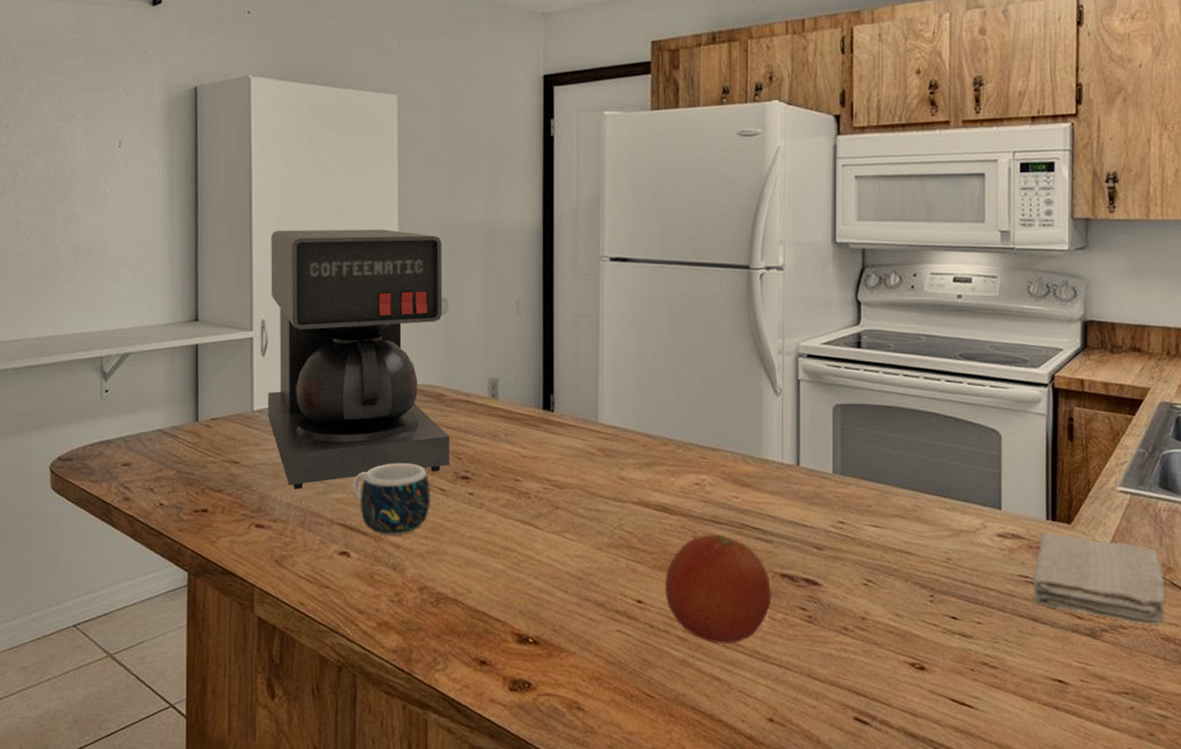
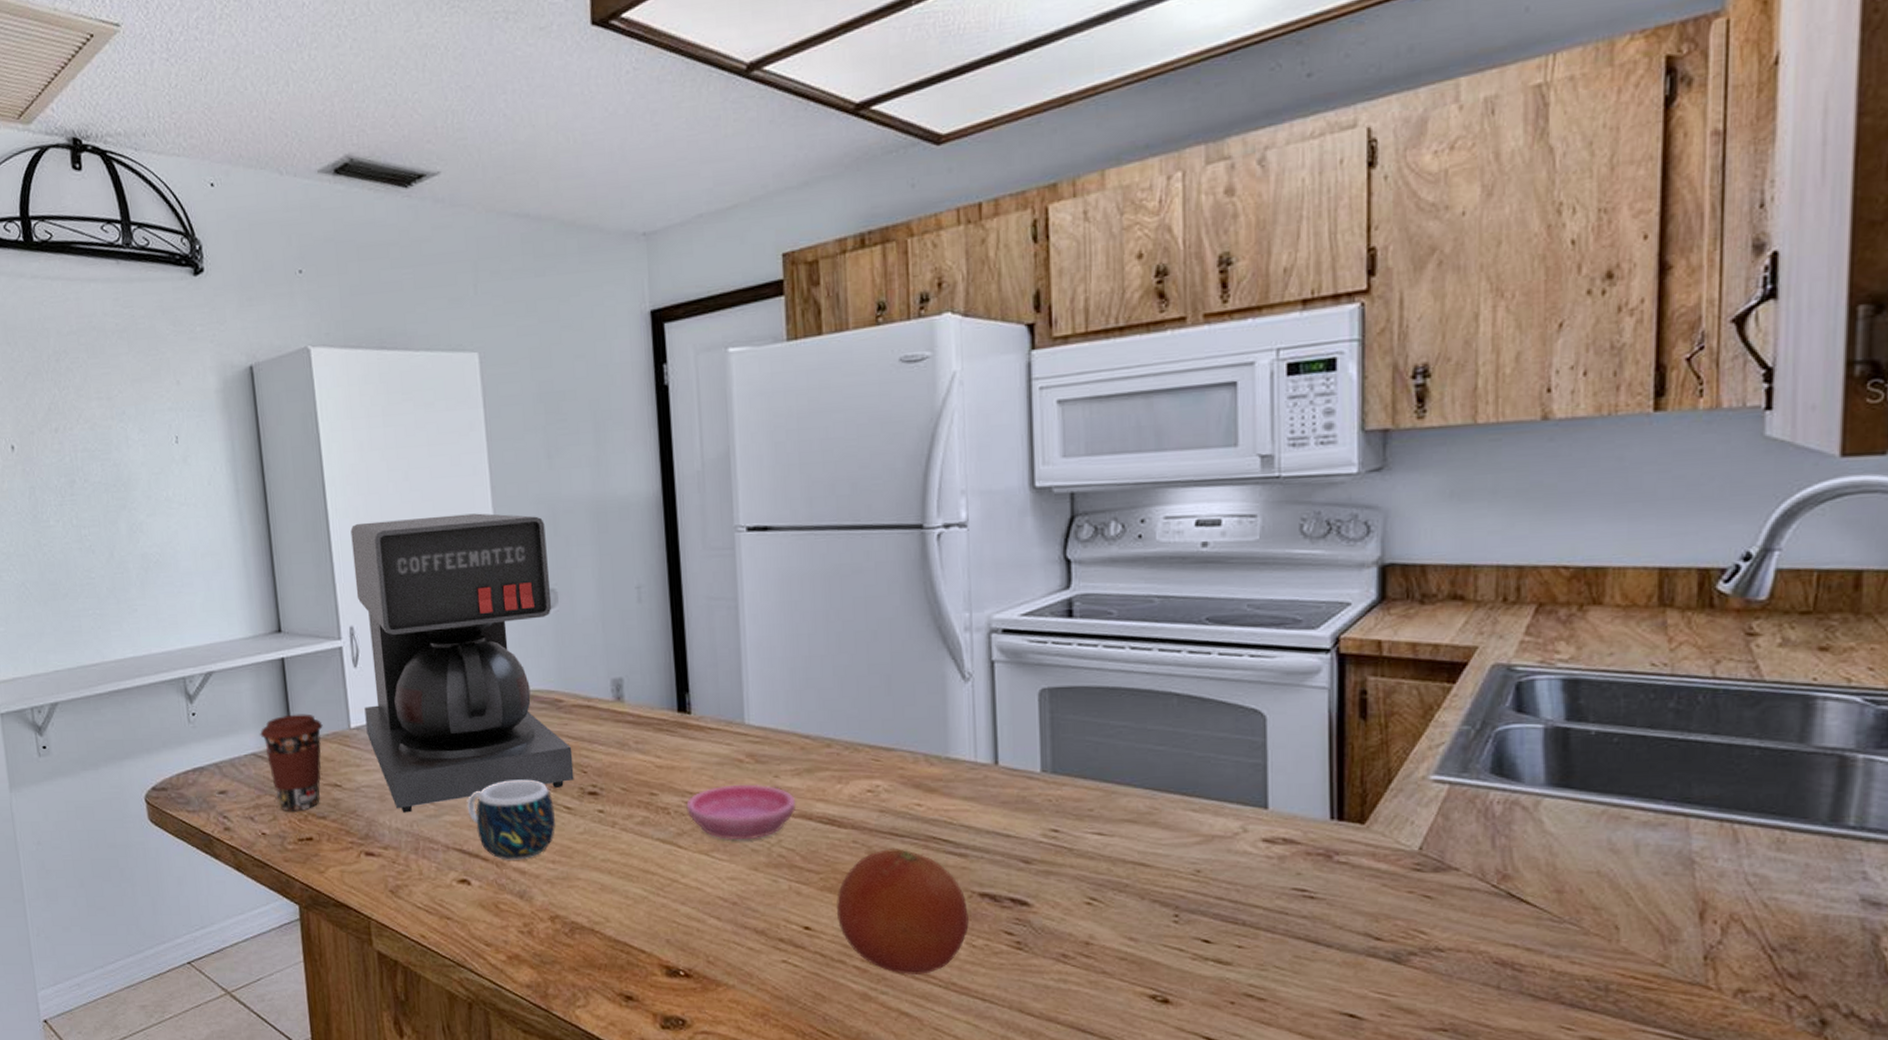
coffee cup: none [168,395,228,484] -> present [260,714,323,811]
saucer: none [545,474,637,523] -> present [686,784,796,841]
washcloth: present [1032,532,1165,626] -> none [1312,834,1500,948]

